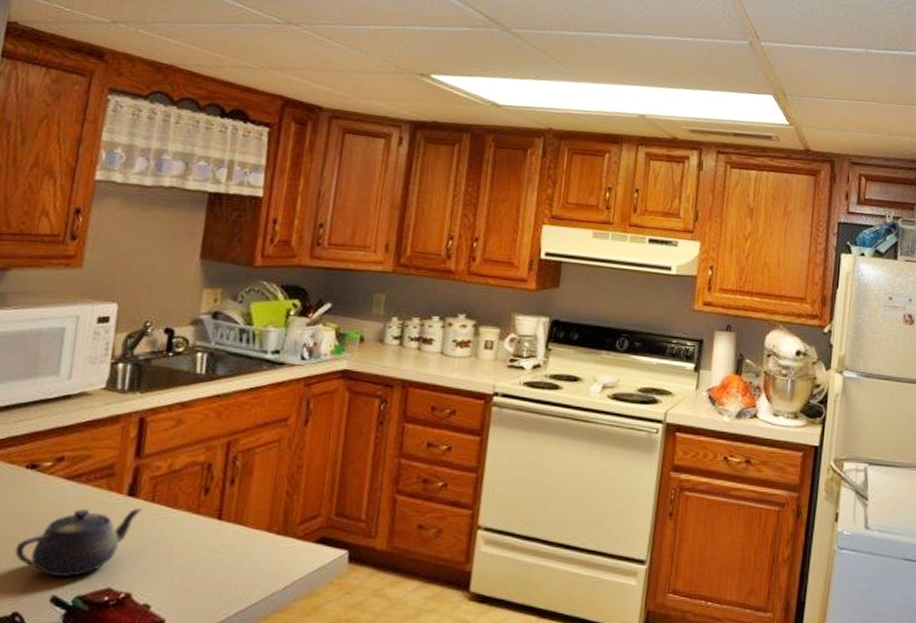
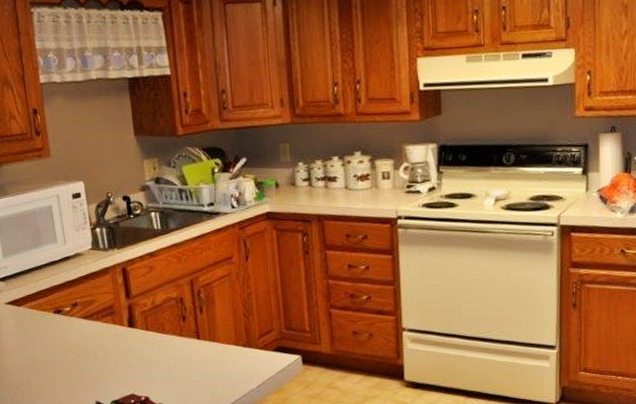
teapot: present [14,508,143,578] -> none [62,335,141,389]

